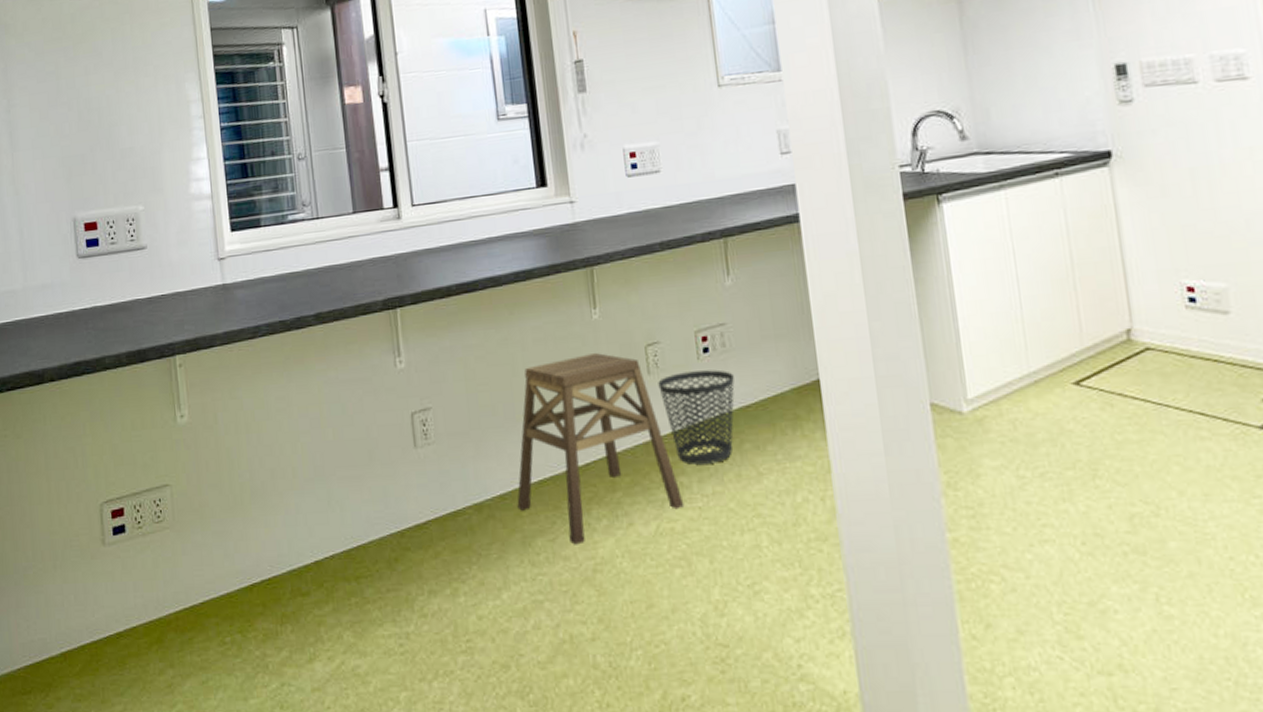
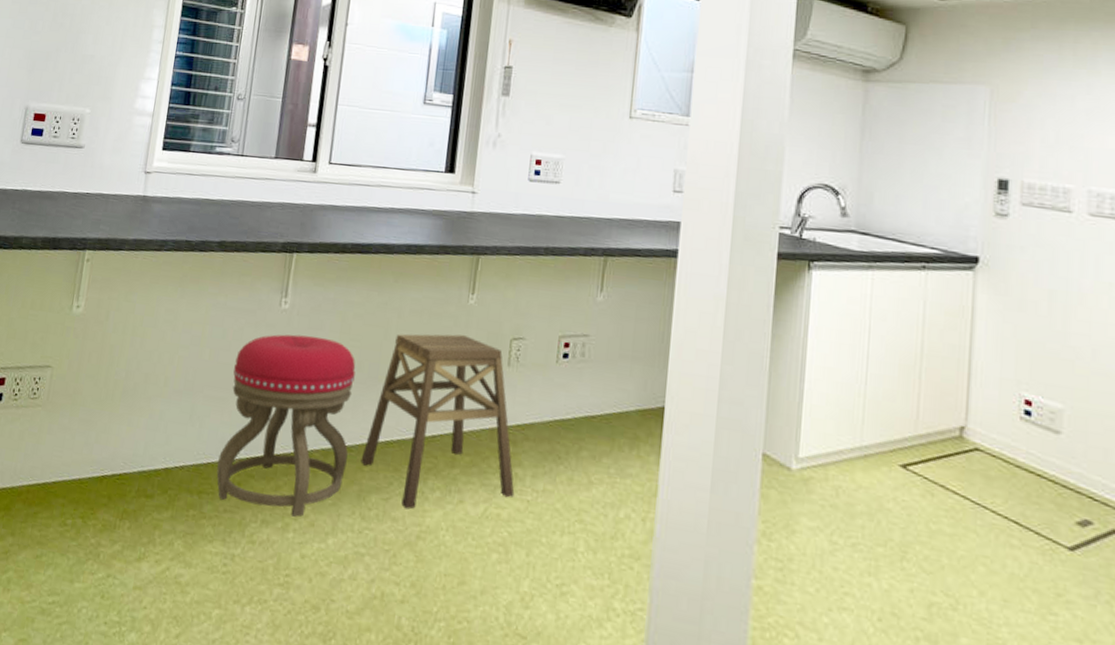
stool: none [361,389,504,581] -> present [216,334,356,517]
wastebasket: present [658,369,735,465] -> none [514,371,586,463]

